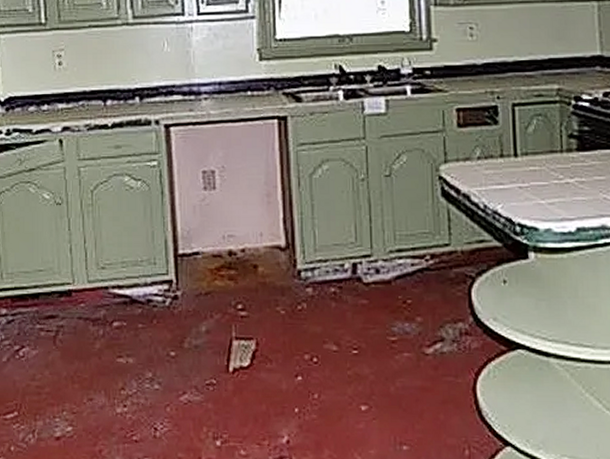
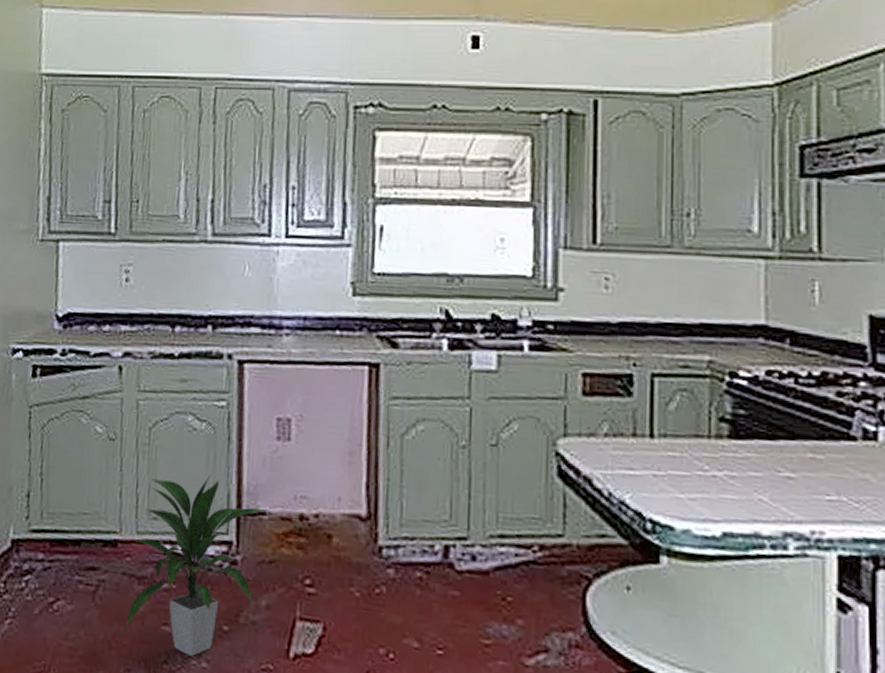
indoor plant: none [84,225,200,381] -> present [124,474,267,656]

